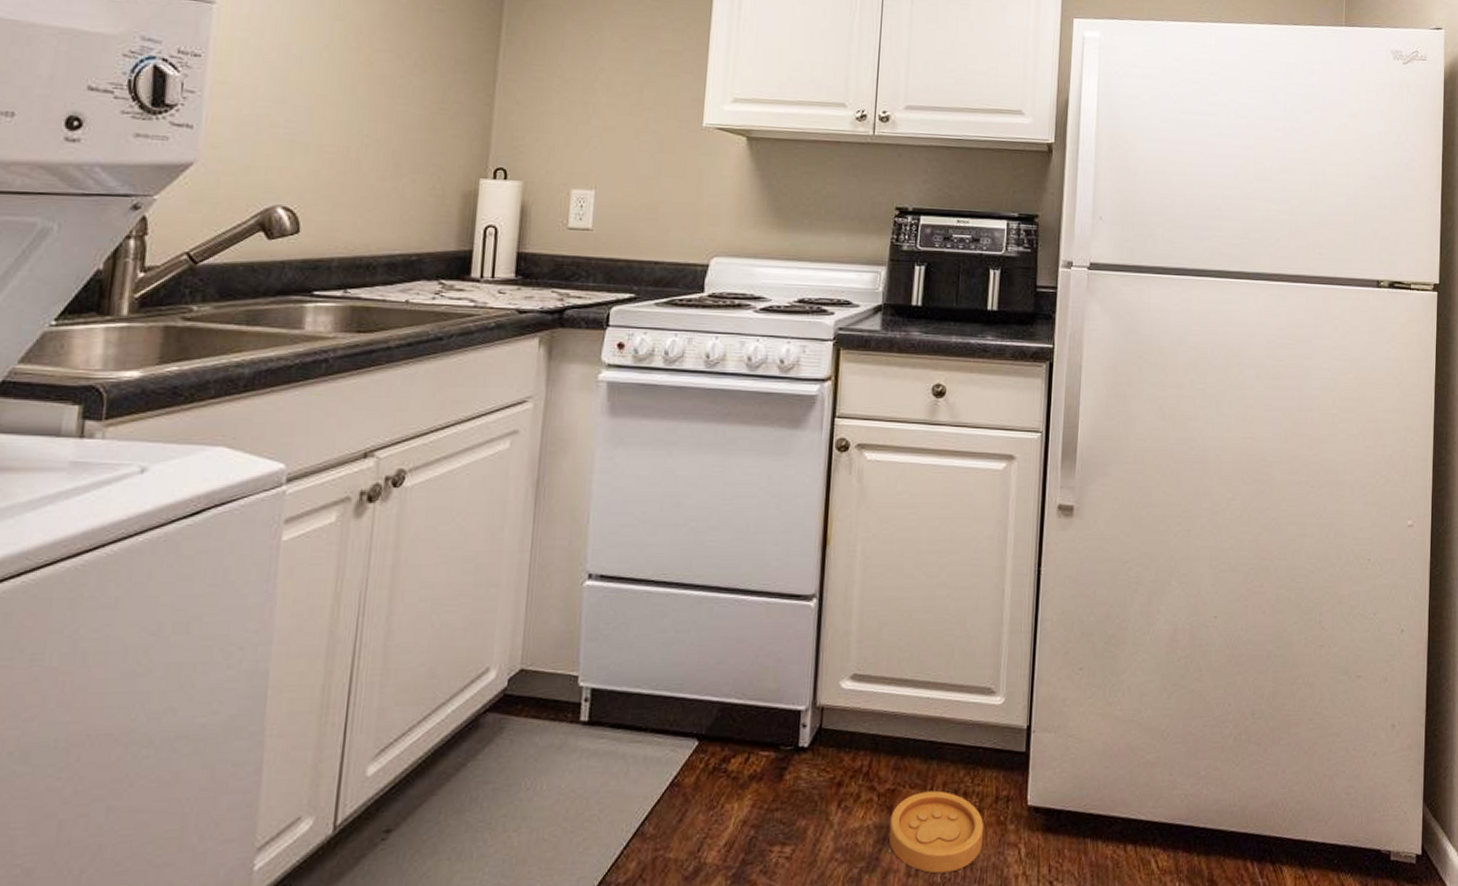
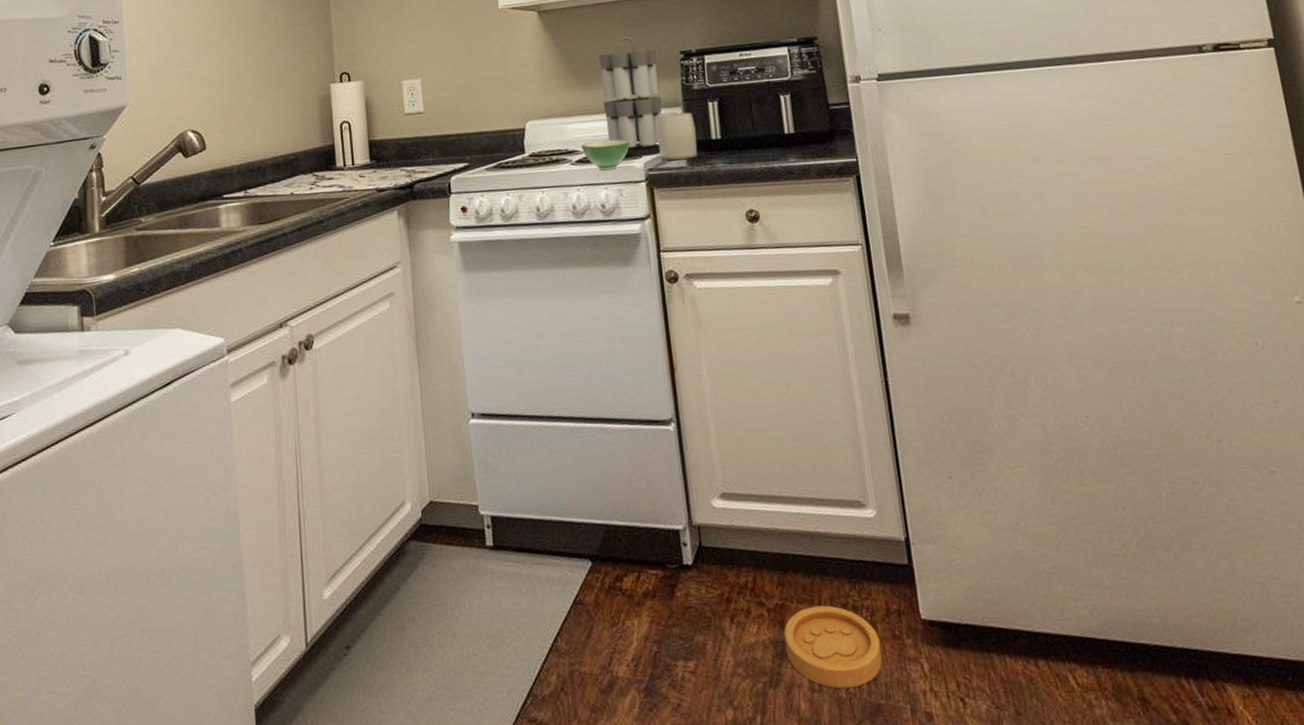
bowl: none [769,289,824,325] -> present [581,139,630,172]
spice rack: none [800,181,870,315] -> present [598,35,662,158]
mug: none [853,271,897,323] -> present [656,112,698,161]

